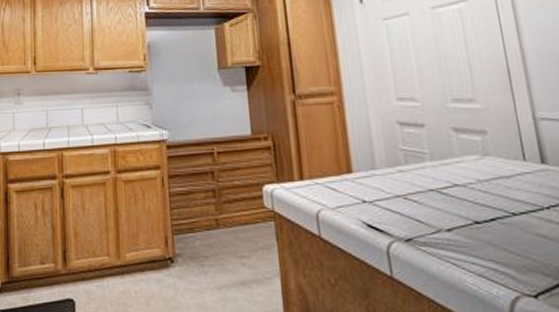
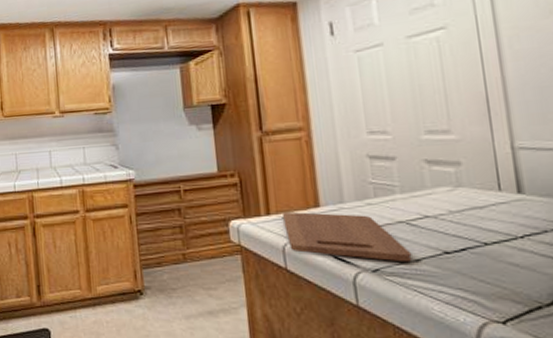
cutting board: none [316,177,444,232] -> present [283,211,413,262]

